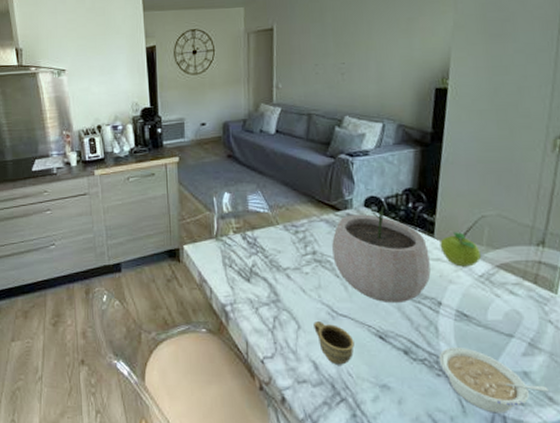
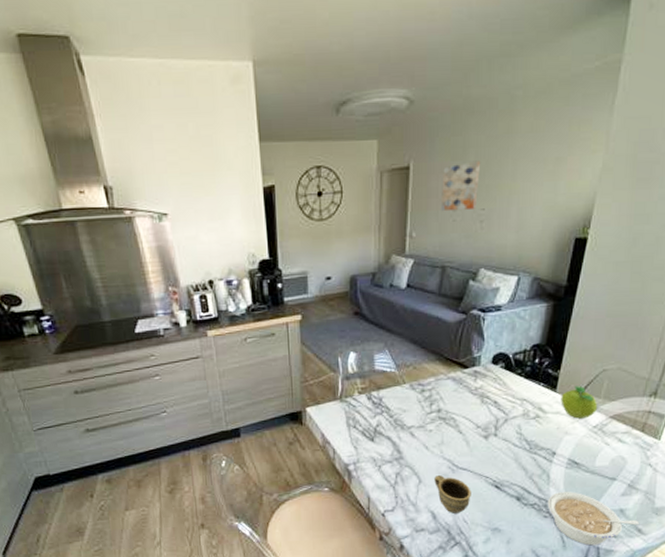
wall art: none [303,22,338,66] -> present [440,160,481,212]
plant pot: present [332,205,431,304] -> none [457,361,550,456]

